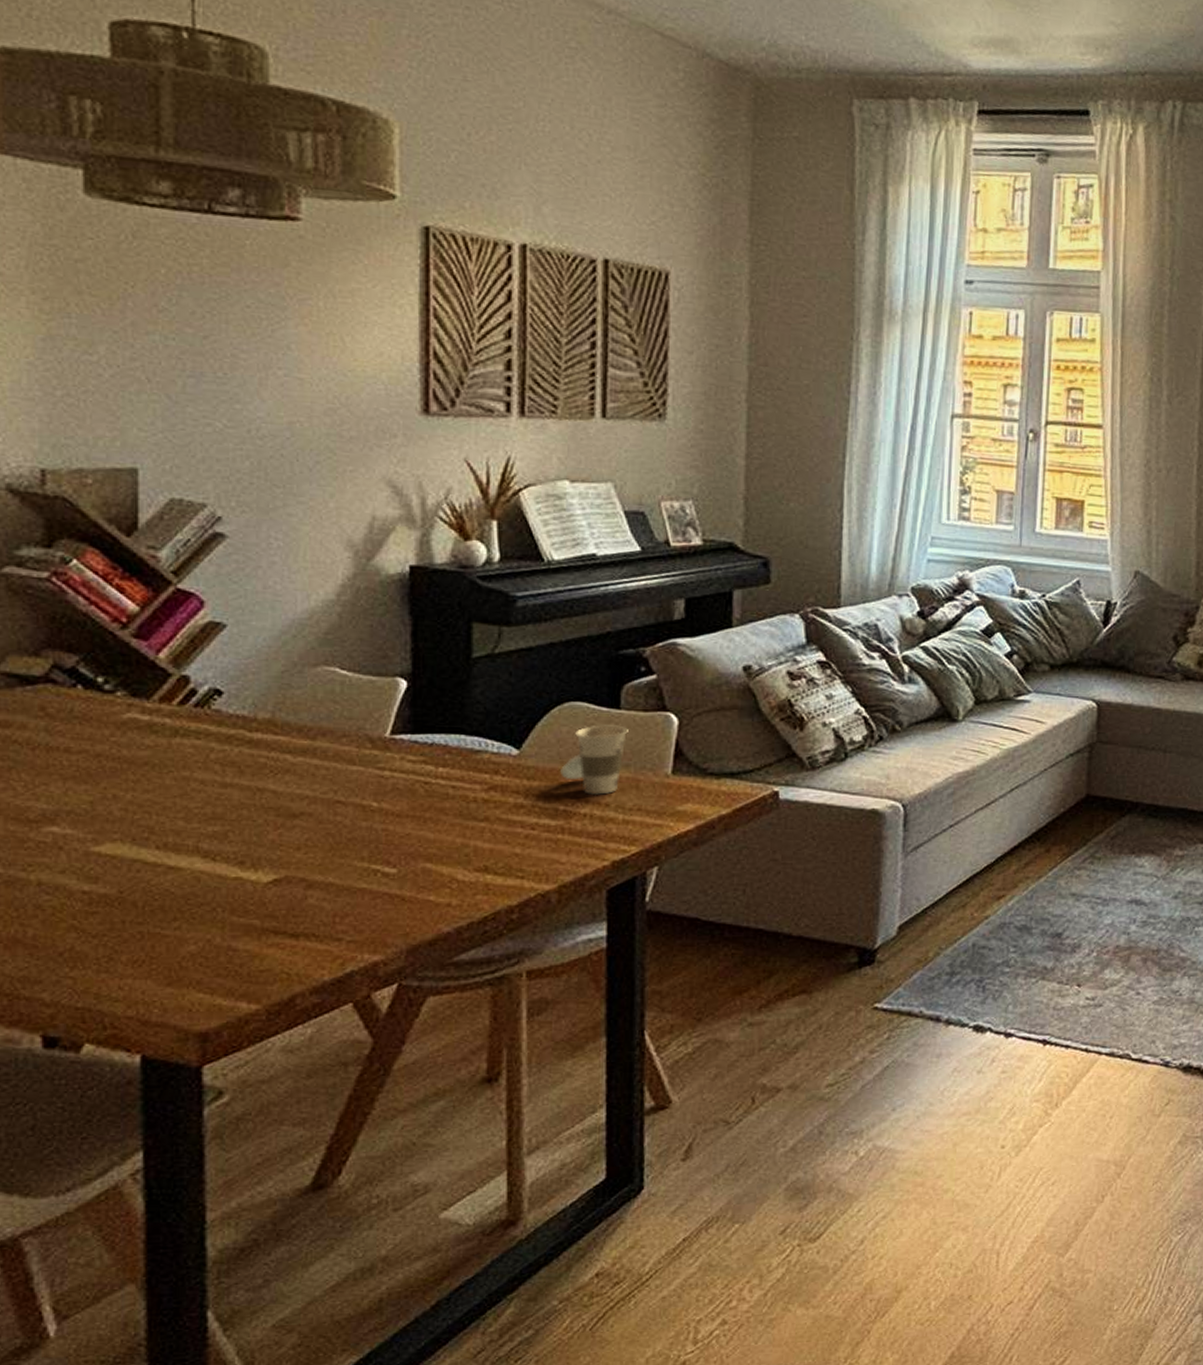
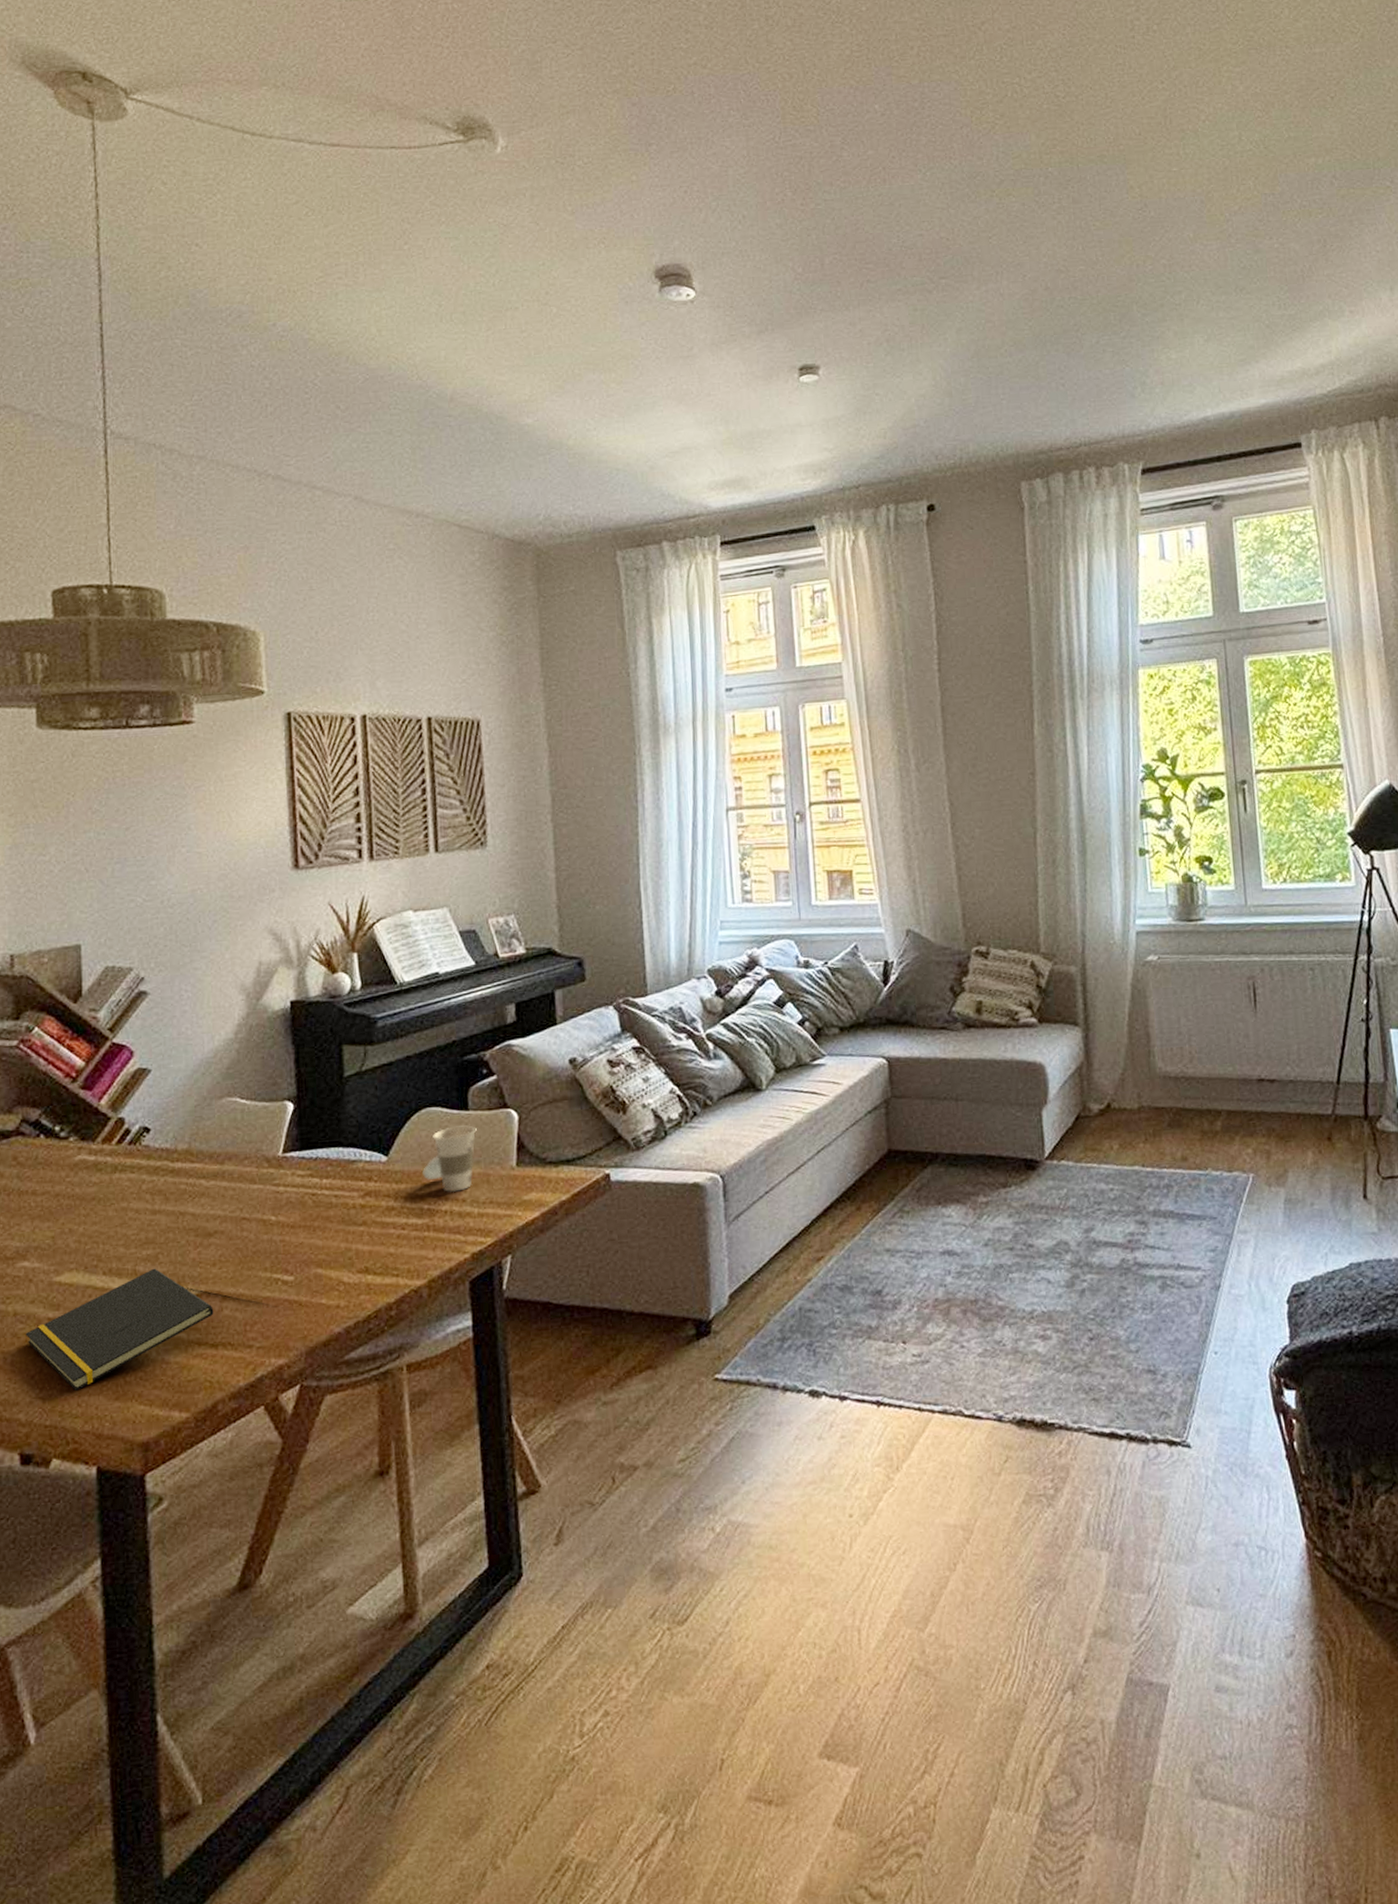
notepad: none [52,846,296,972] -> present [25,1268,214,1391]

